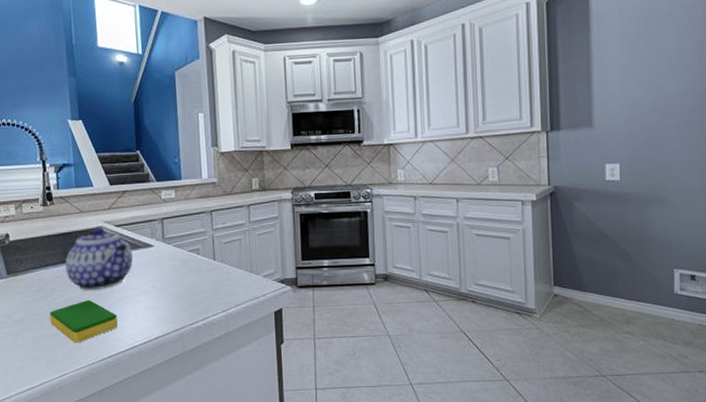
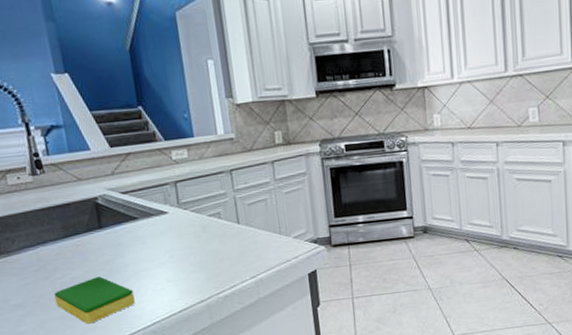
teapot: present [65,227,133,291] -> none [66,195,146,267]

